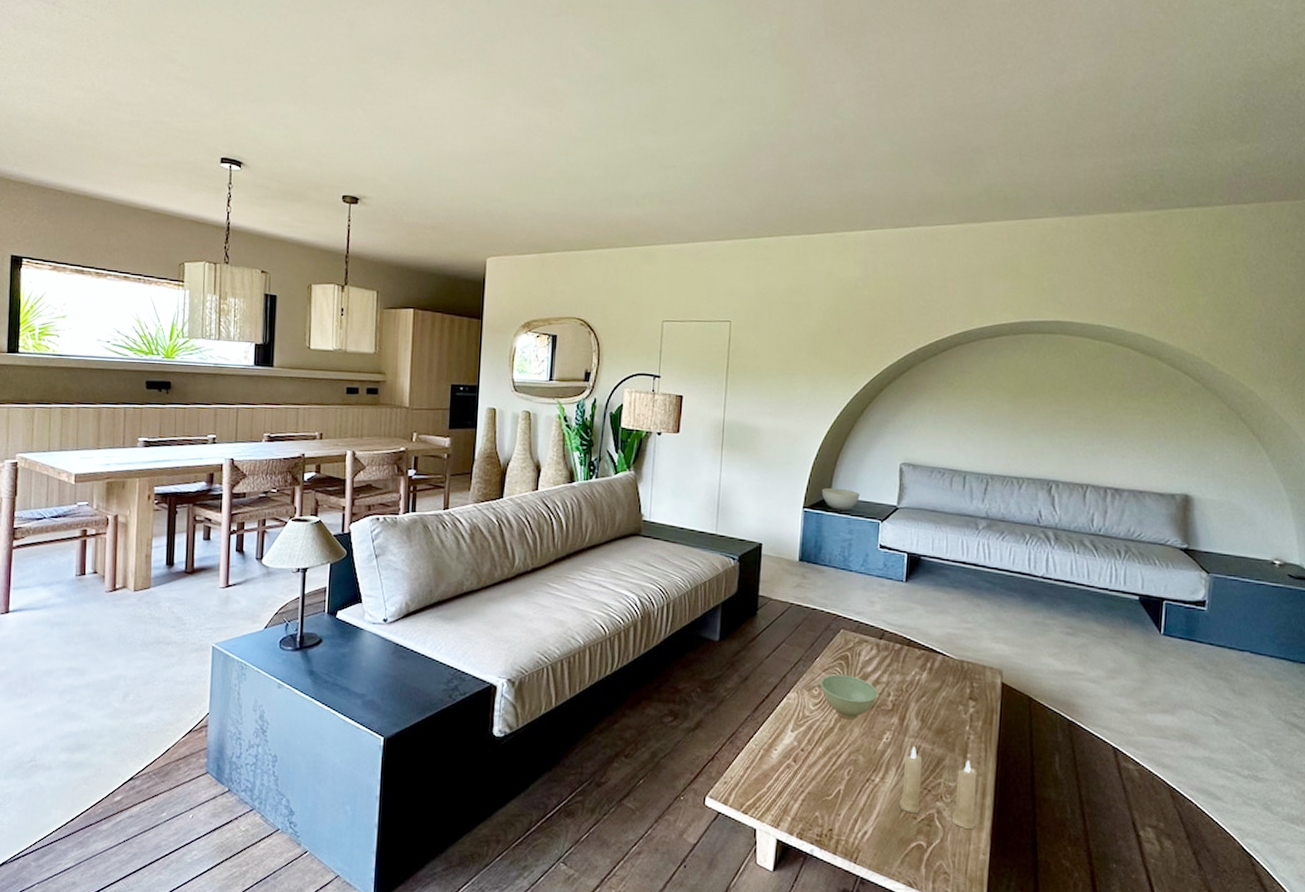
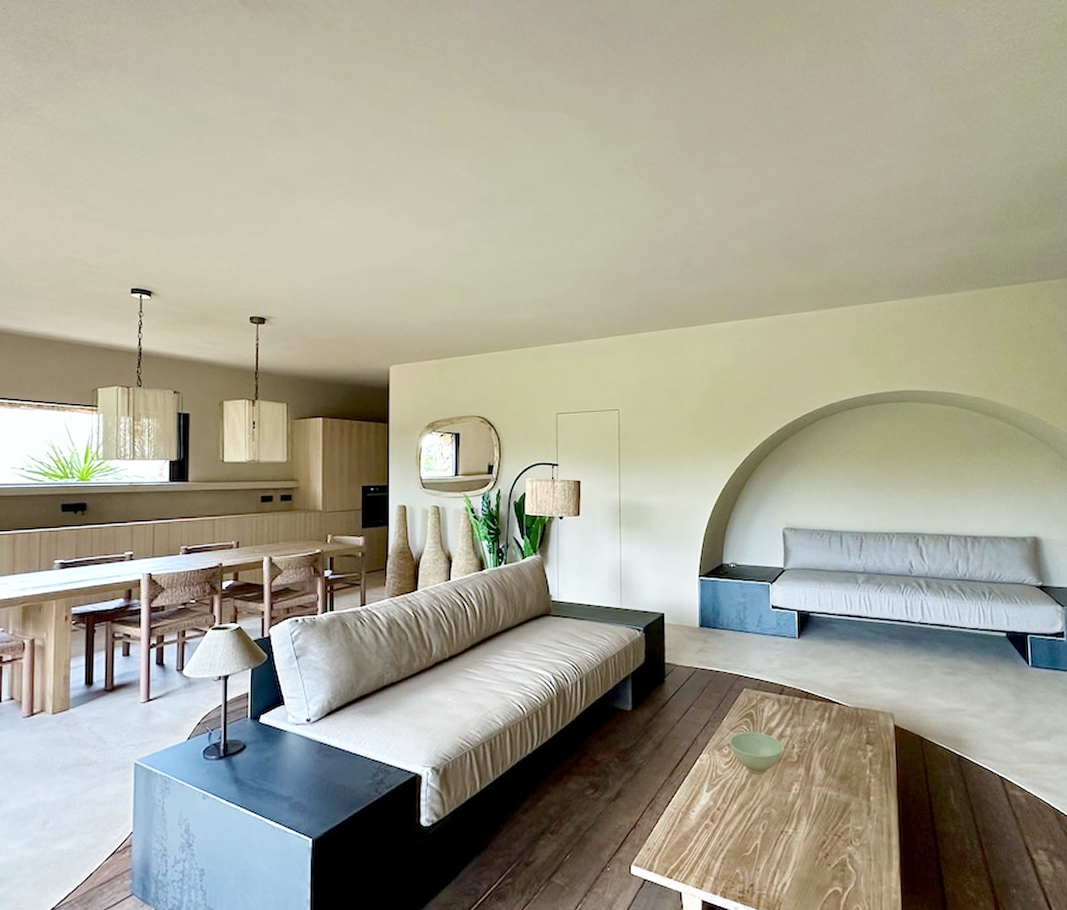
decorative bowl: present [821,488,860,511] -> none [714,556,749,576]
candle: present [898,747,977,830] -> none [812,795,885,871]

